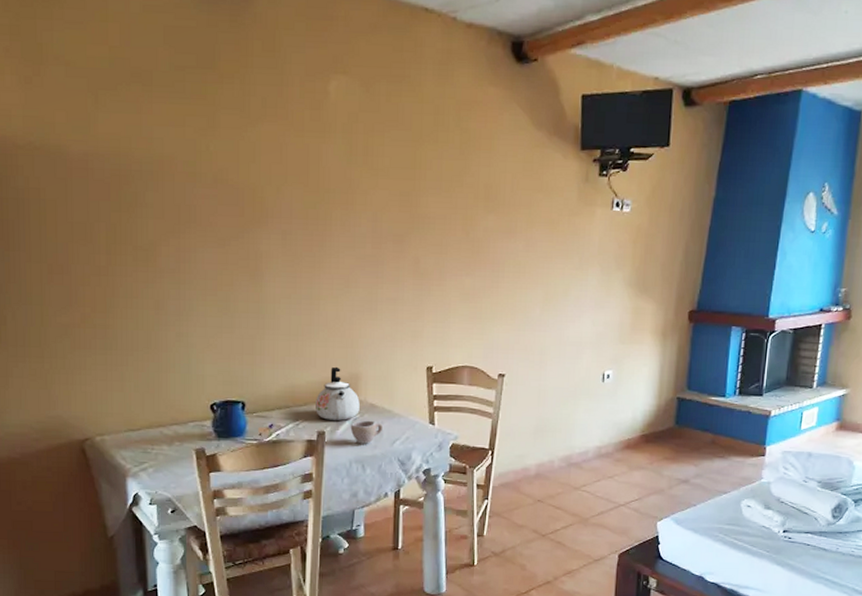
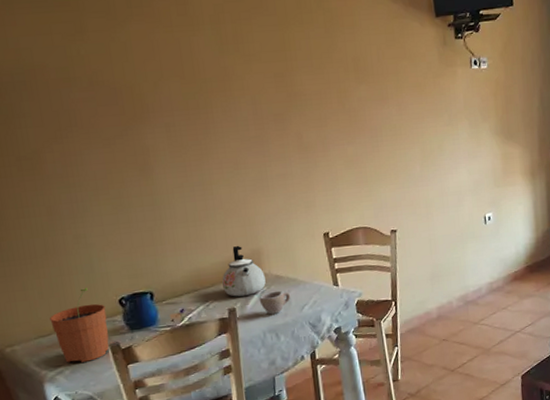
plant pot: none [142,388,196,463] -> present [50,288,109,363]

